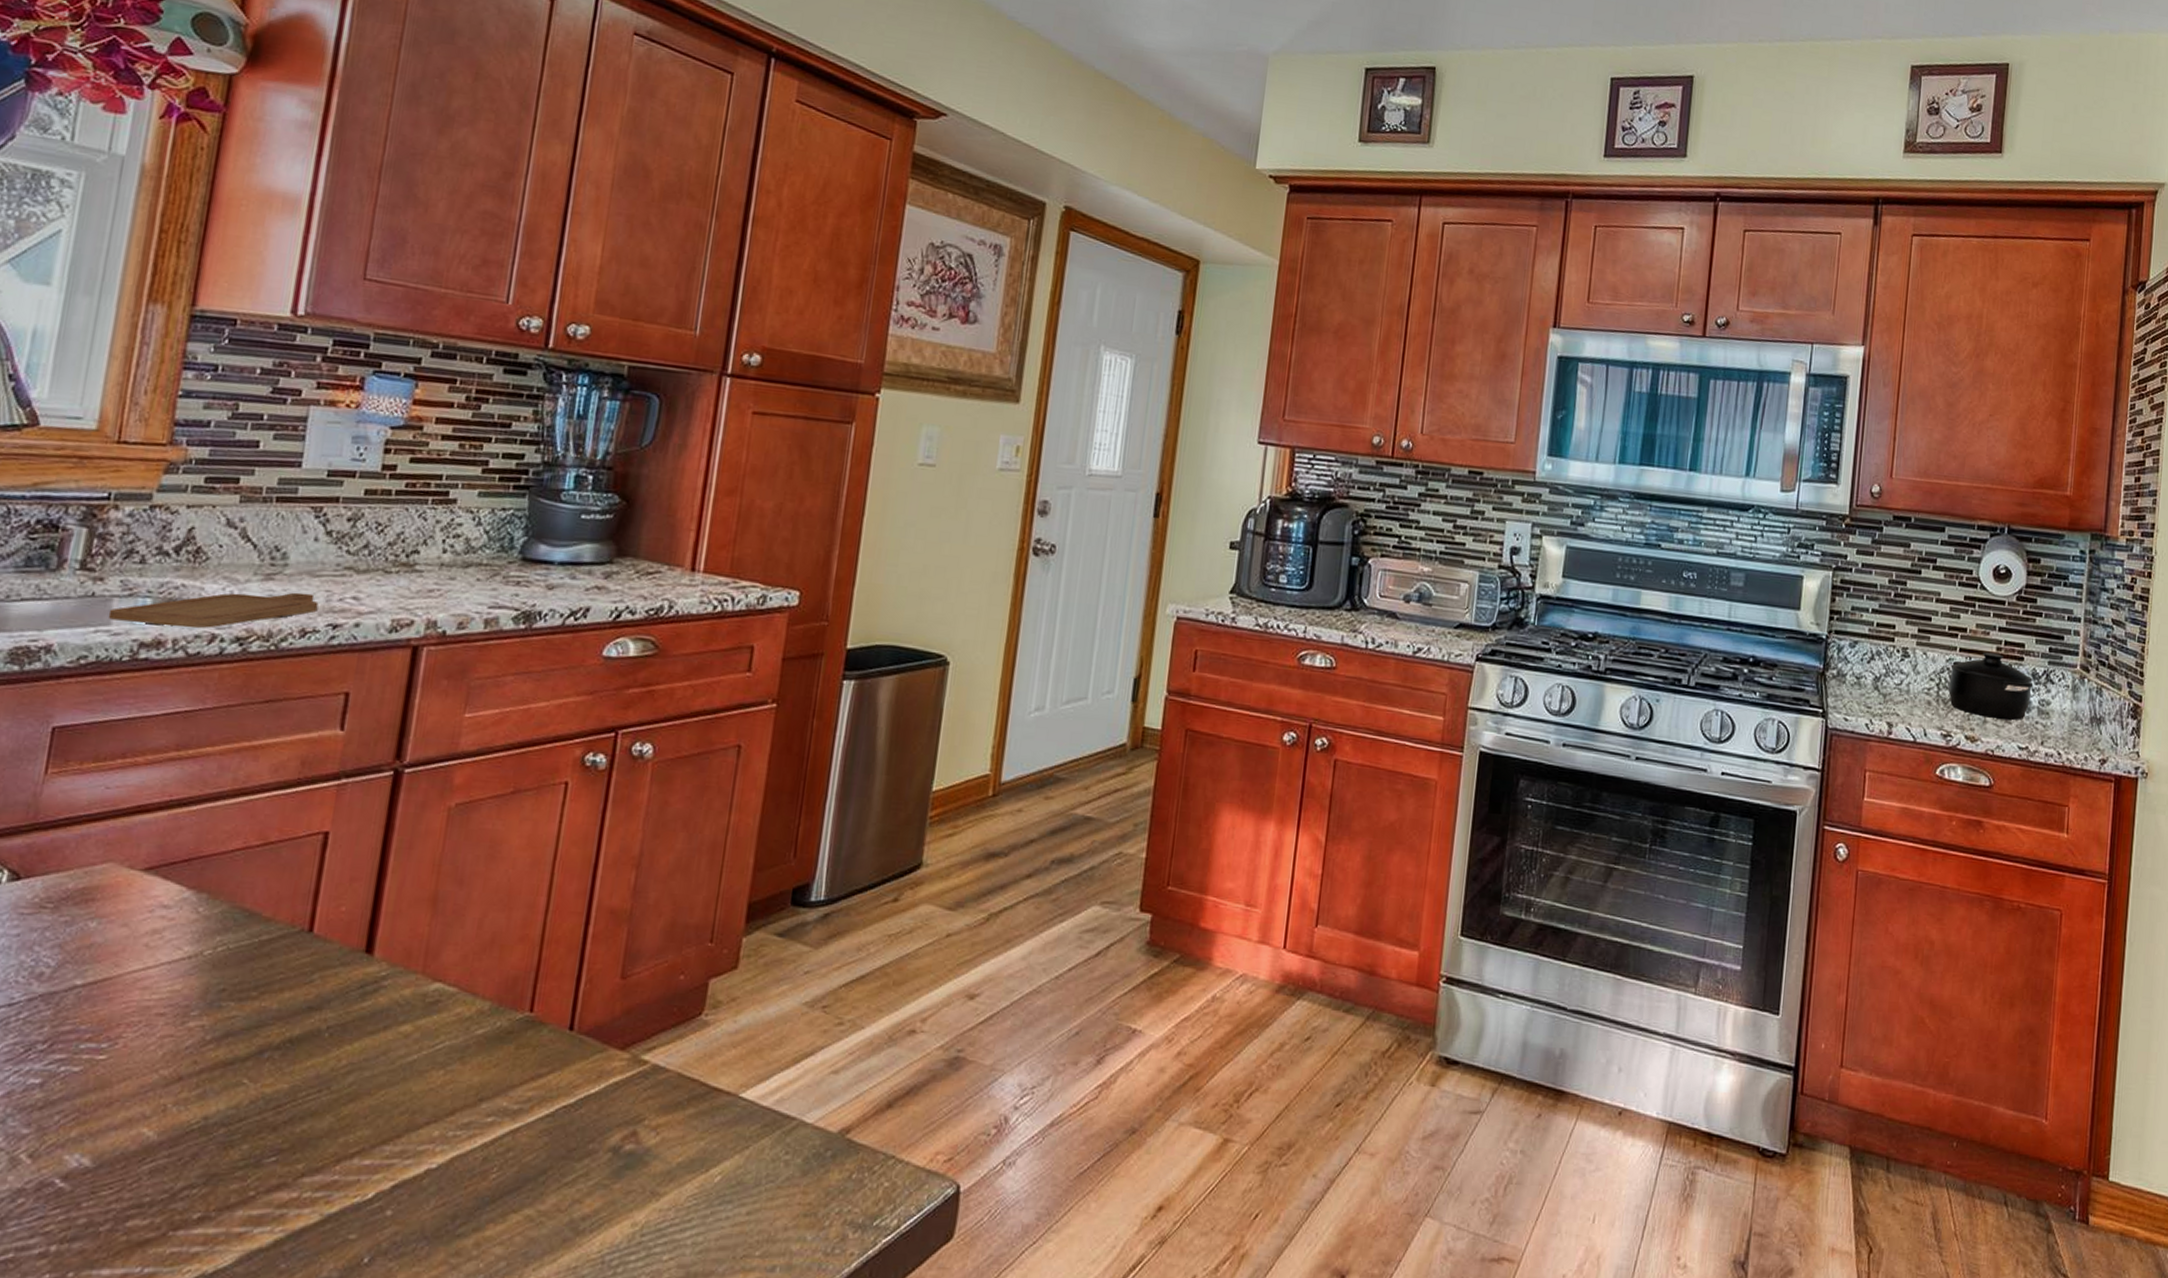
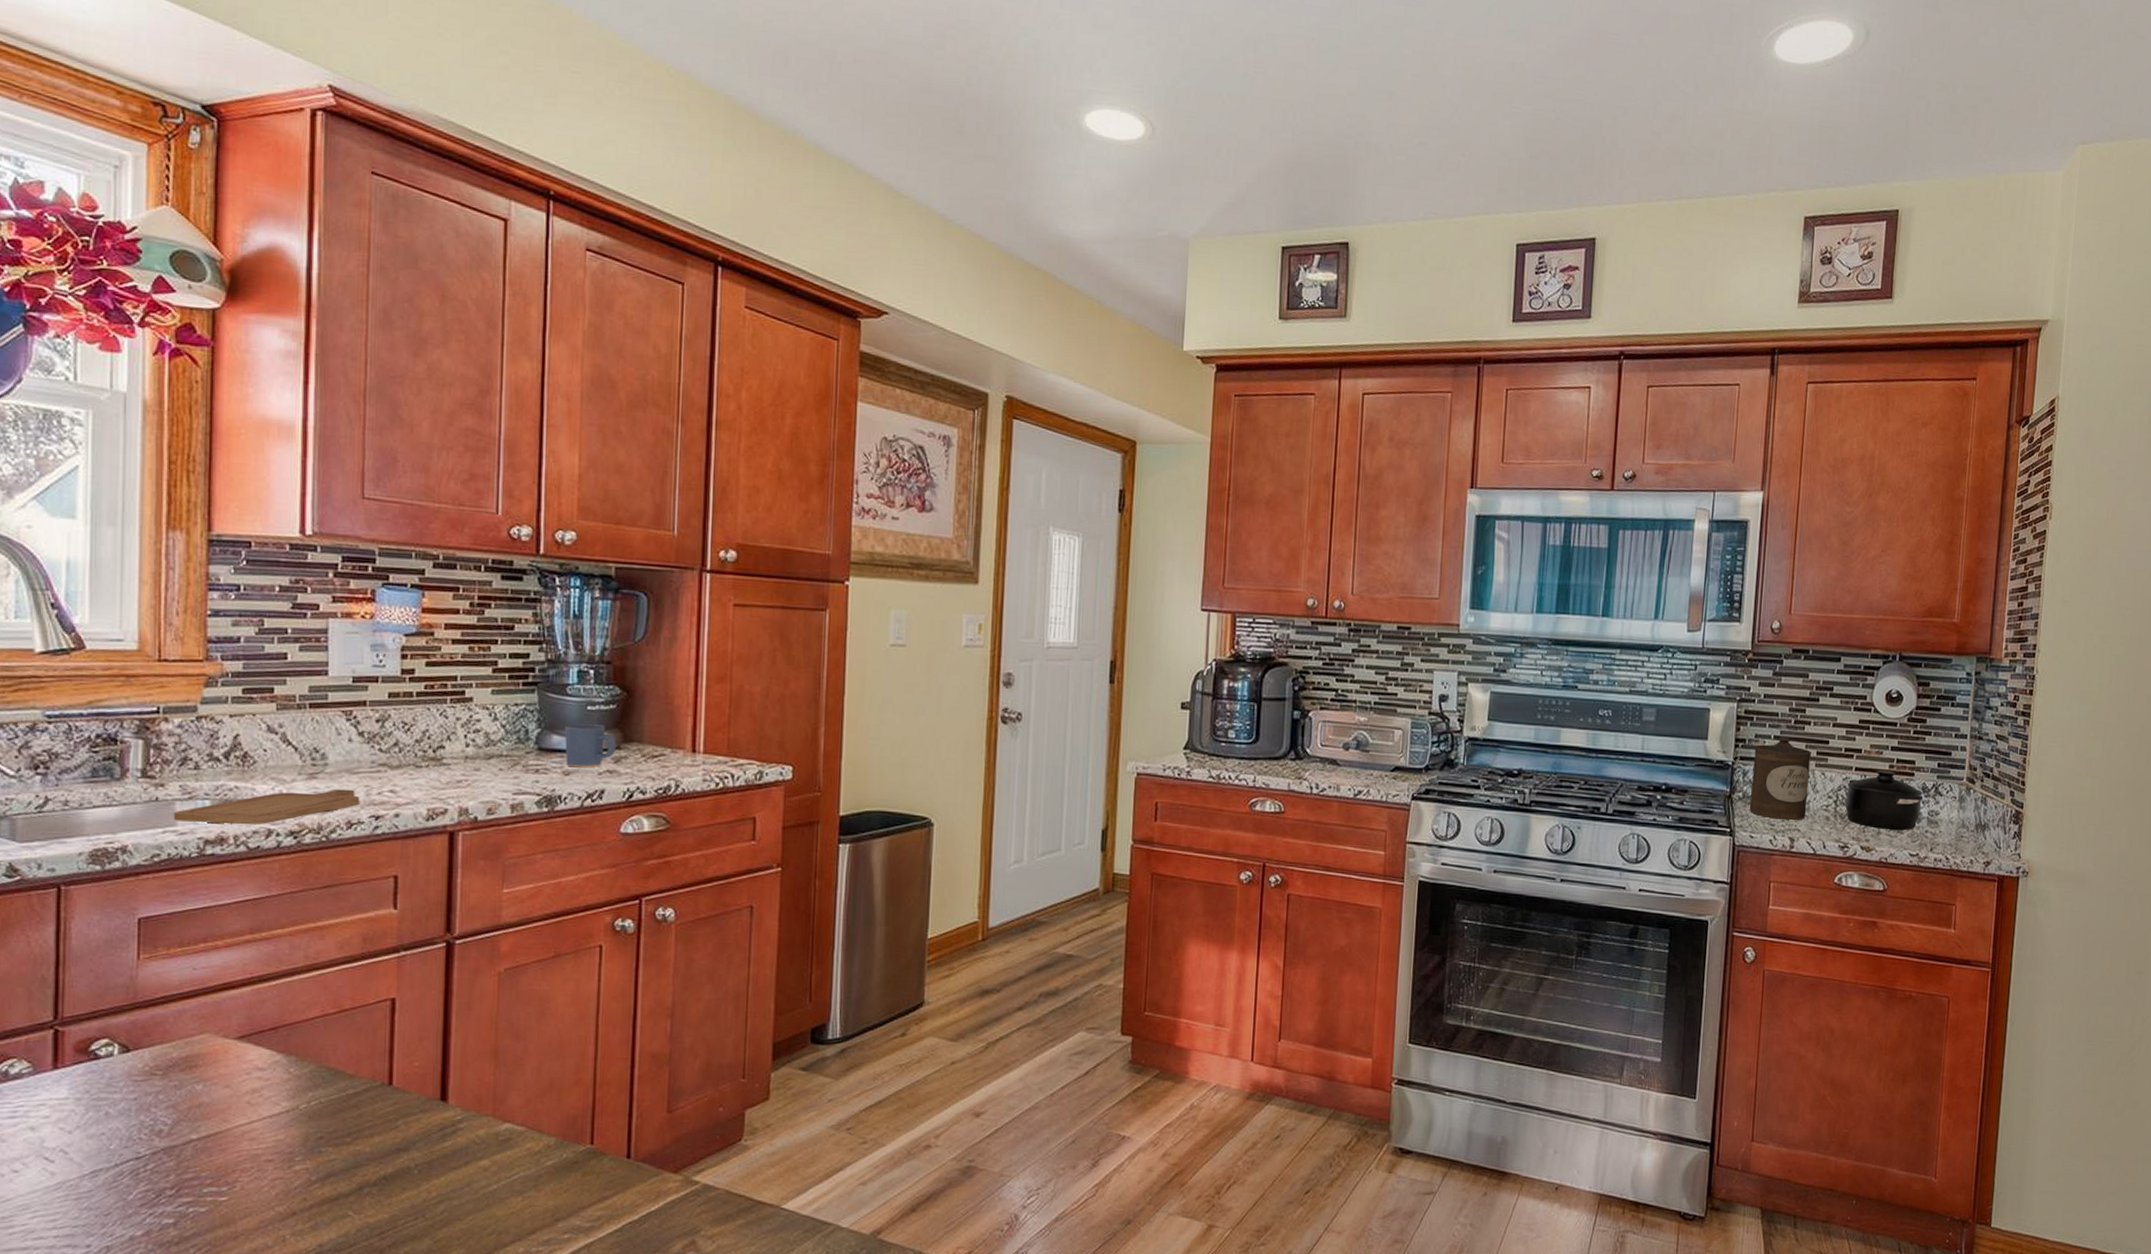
mug: none [550,533,609,583] -> present [564,723,616,768]
canister: none [1843,610,1913,703] -> present [1749,737,1812,820]

